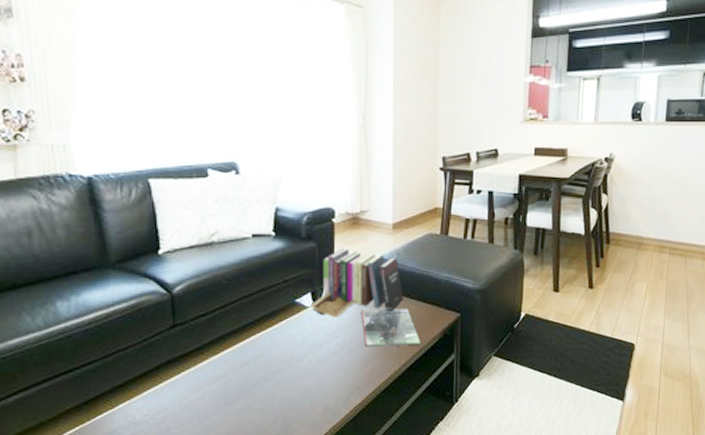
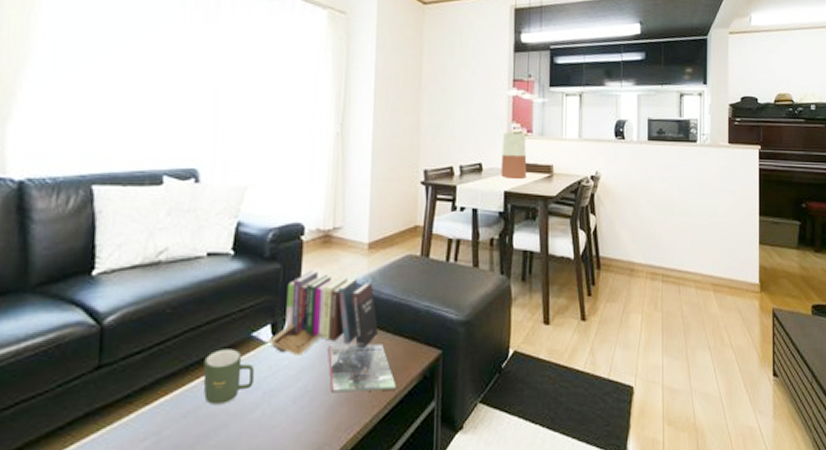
mug: none [258,312,300,356] -> present [203,348,254,406]
vase: none [516,119,542,162] -> present [501,132,527,178]

